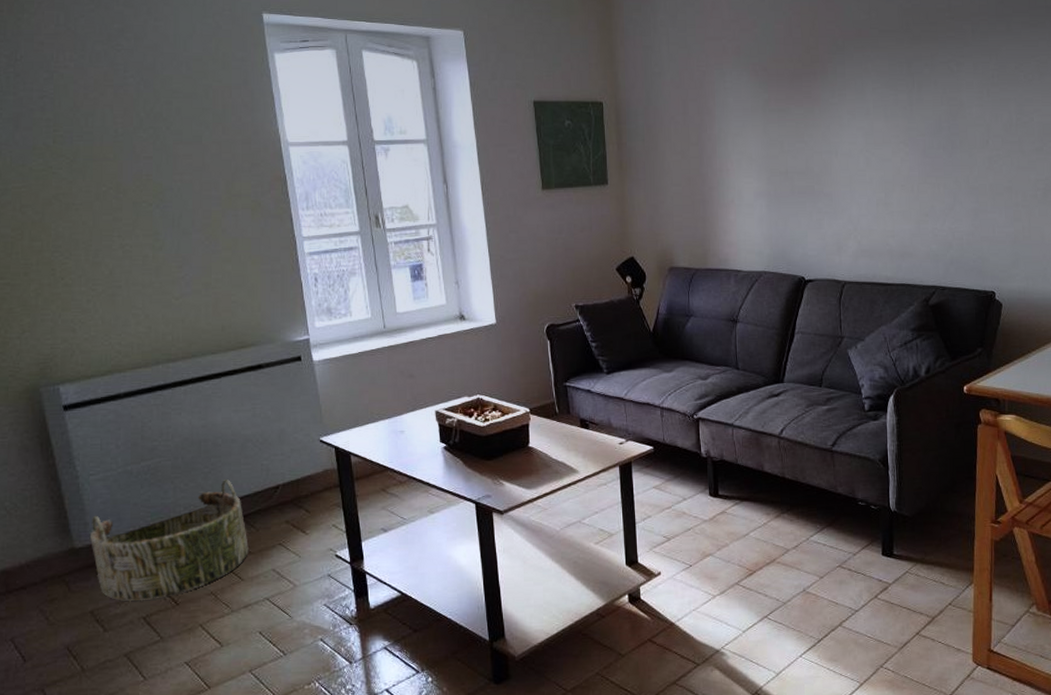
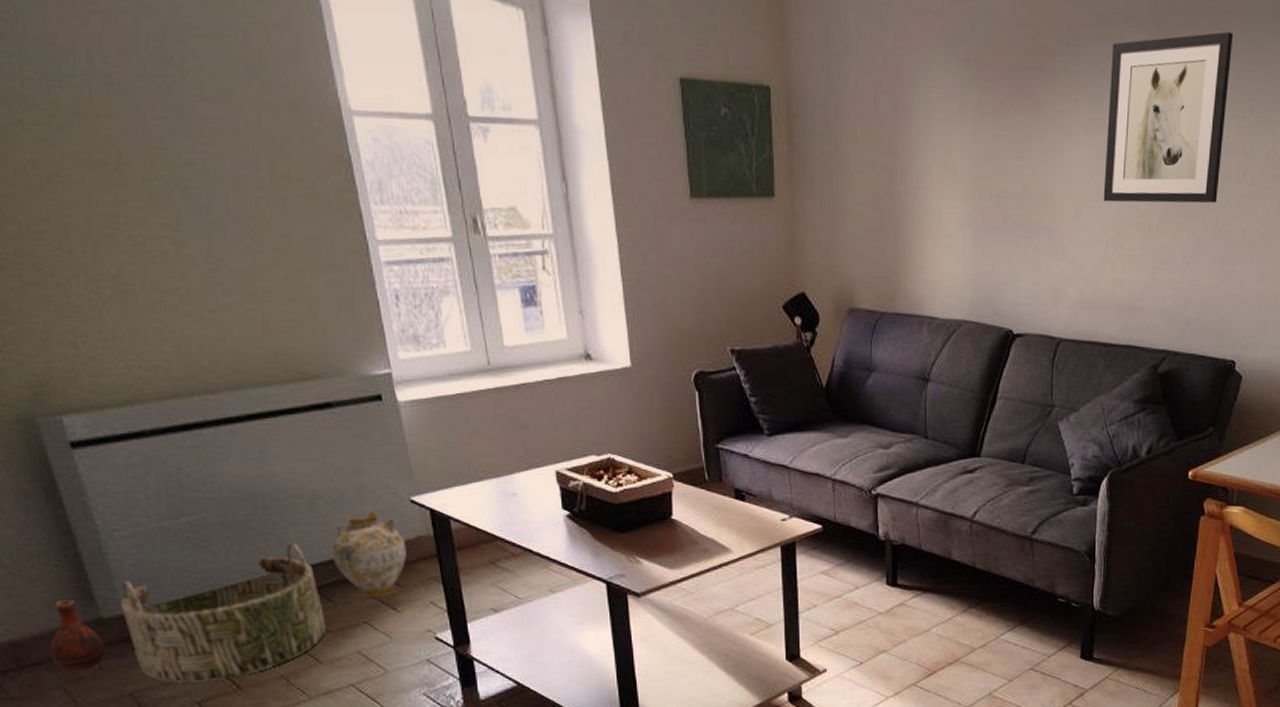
vase: none [32,534,75,595] -> present [49,600,105,672]
ceramic jug: none [255,451,315,523] -> present [329,512,407,598]
wall art: none [870,35,968,171] -> present [1103,32,1234,204]

